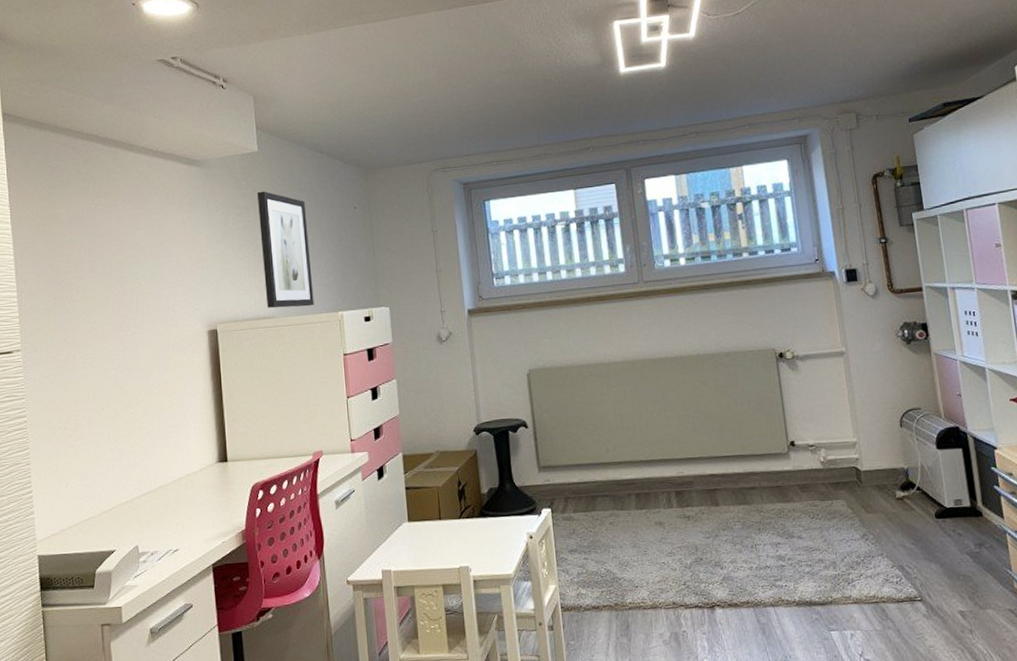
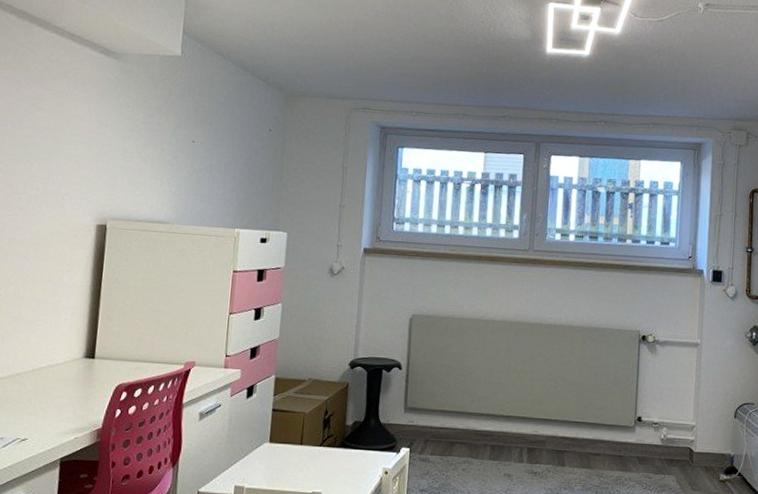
wall art: present [257,191,314,309] -> none [163,95,220,219]

